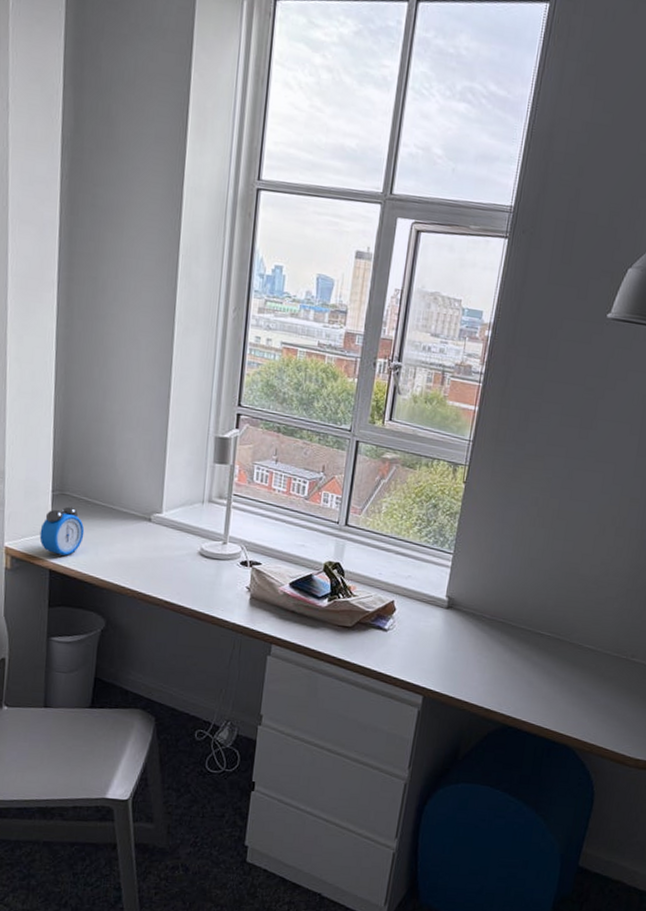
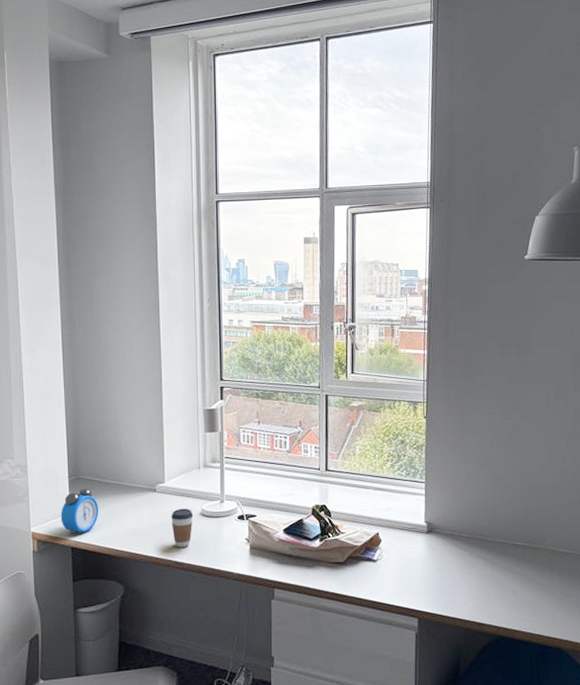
coffee cup: none [165,543,191,587] -> present [171,508,194,548]

